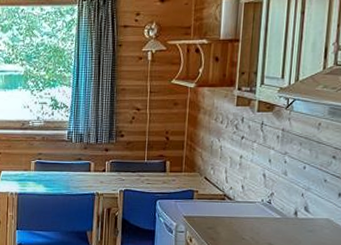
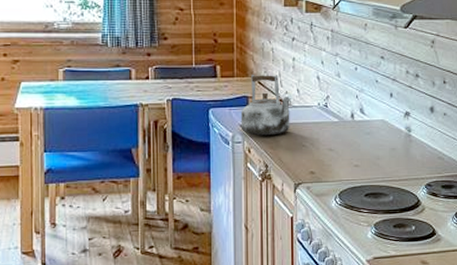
kettle: none [184,170,236,228] -> present [240,74,292,136]

